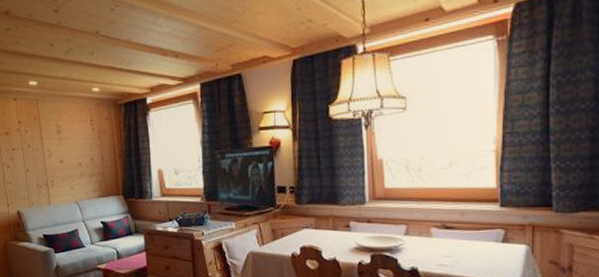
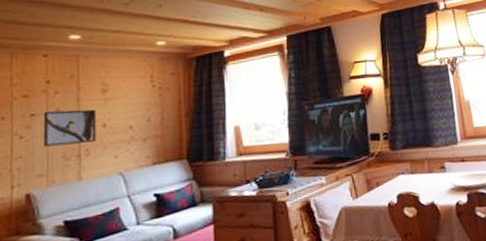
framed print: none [20,147,57,176] -> present [43,109,97,147]

